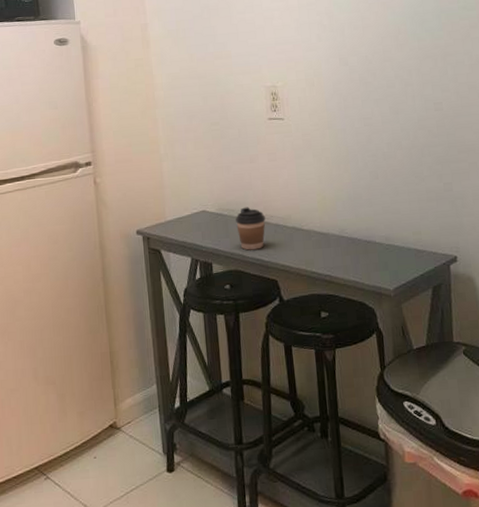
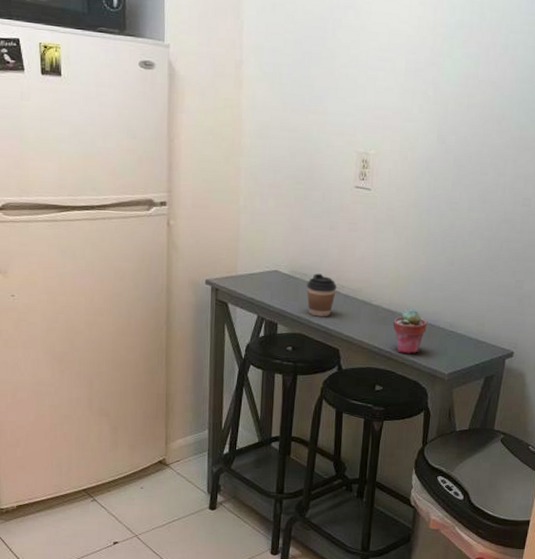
potted succulent: none [327,228,363,275] -> present [393,309,427,354]

